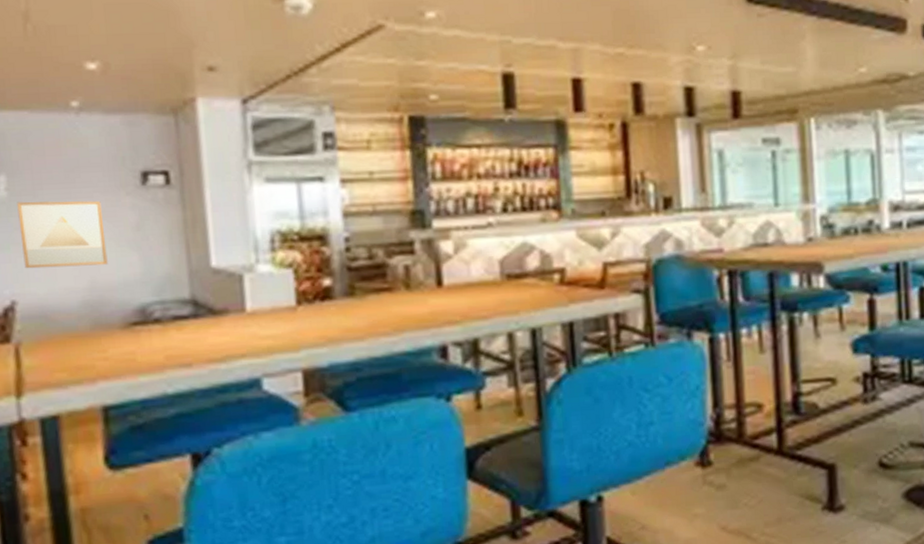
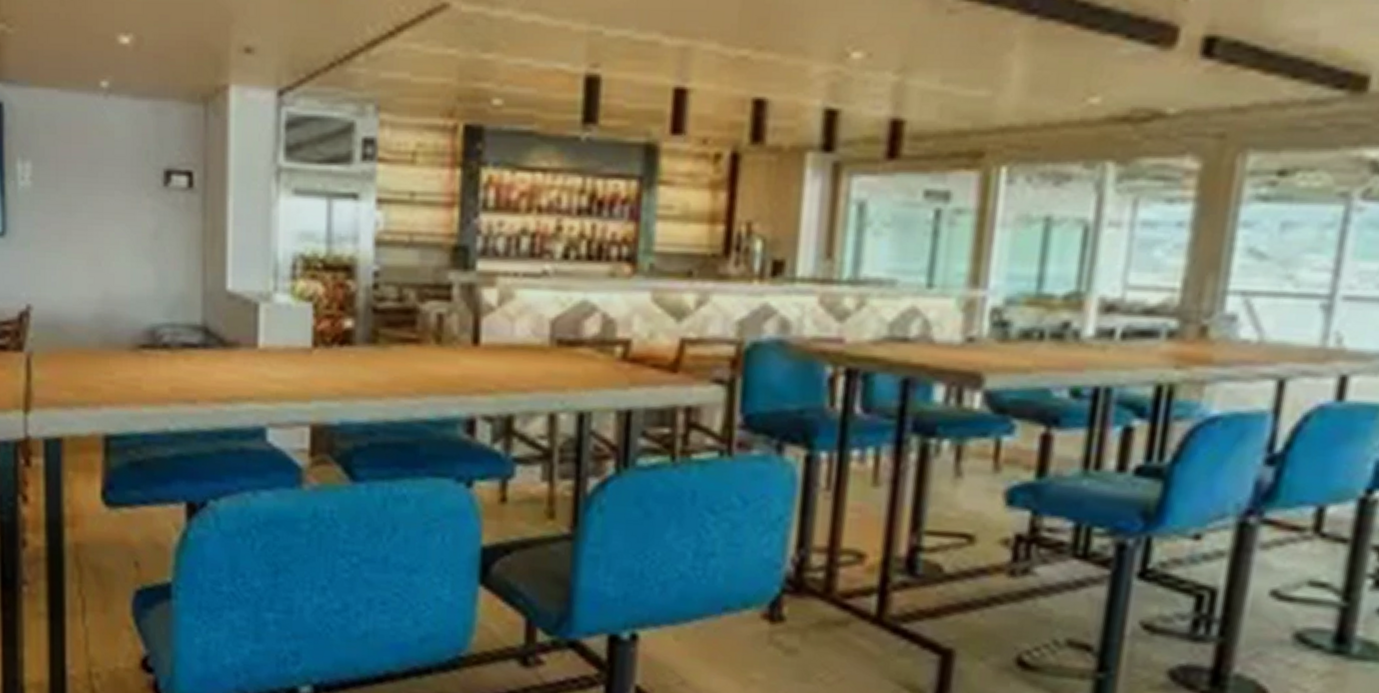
wall art: present [17,200,108,269] -> none [40,194,123,275]

